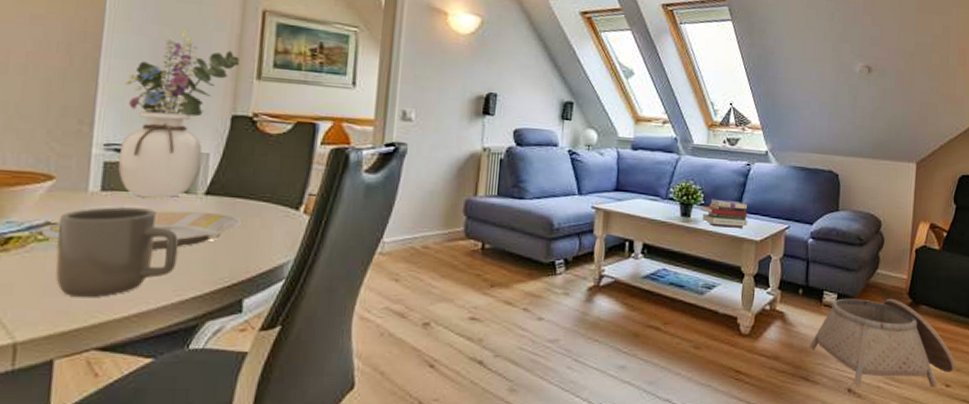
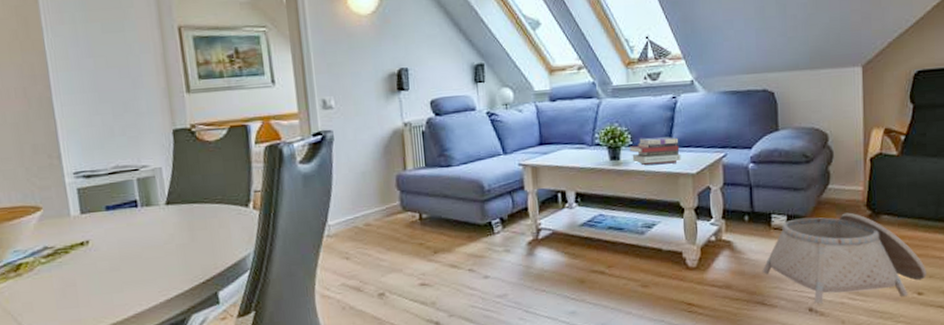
plate: present [40,211,243,250] -> none [42,219,203,262]
mug: present [55,207,179,297] -> none [53,223,157,307]
bouquet: present [118,28,239,198] -> none [77,56,168,215]

